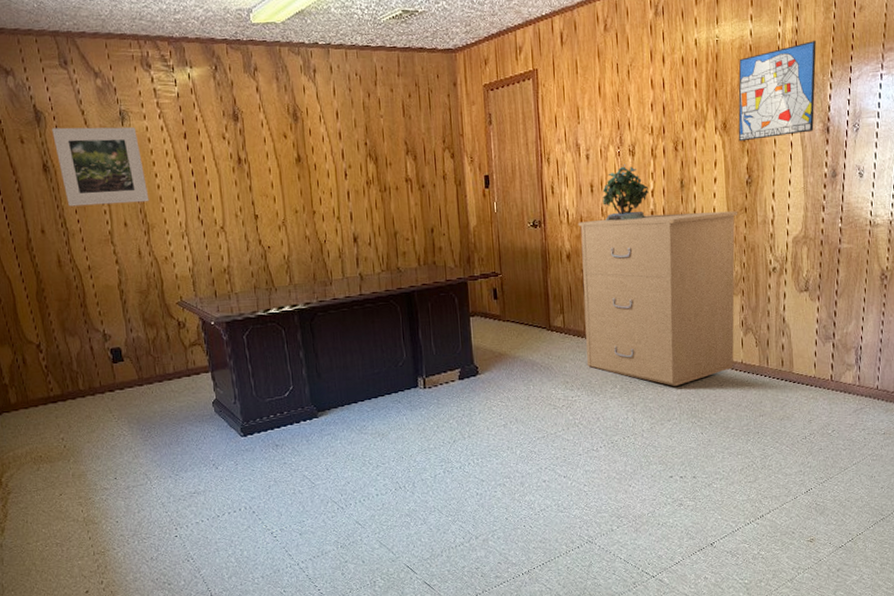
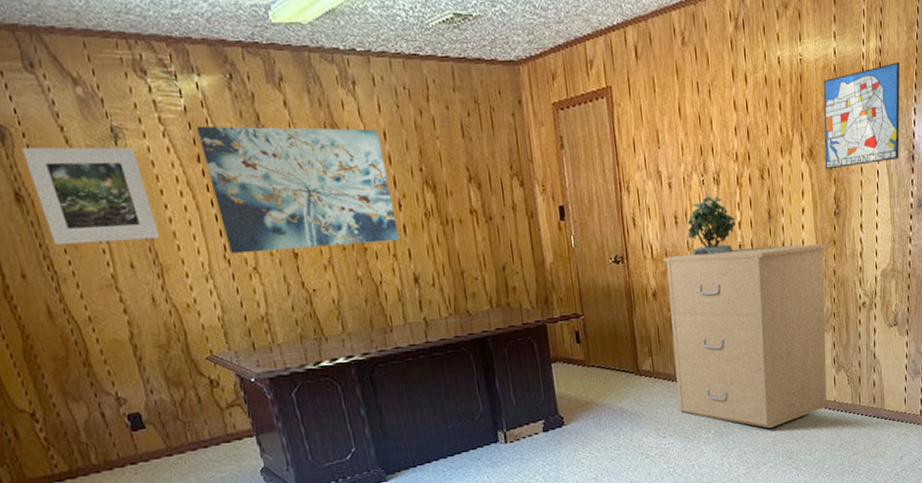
wall art: none [185,108,343,215] -> present [196,125,399,254]

